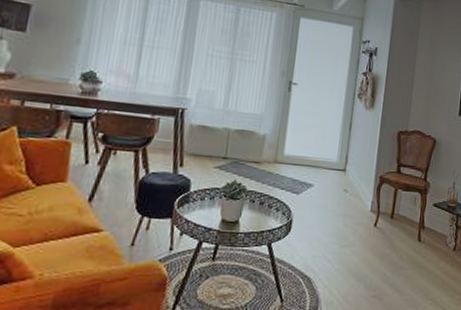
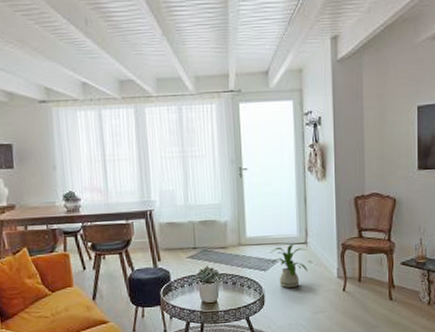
house plant: none [306,169,345,216] -> present [270,243,308,288]

